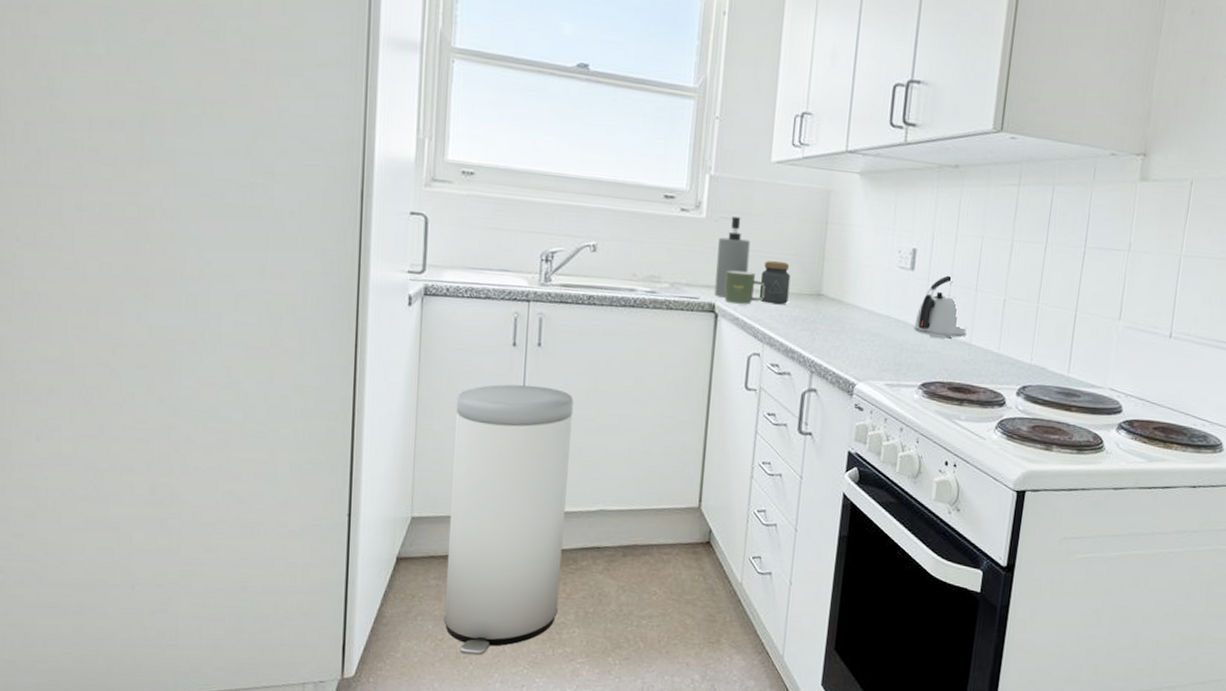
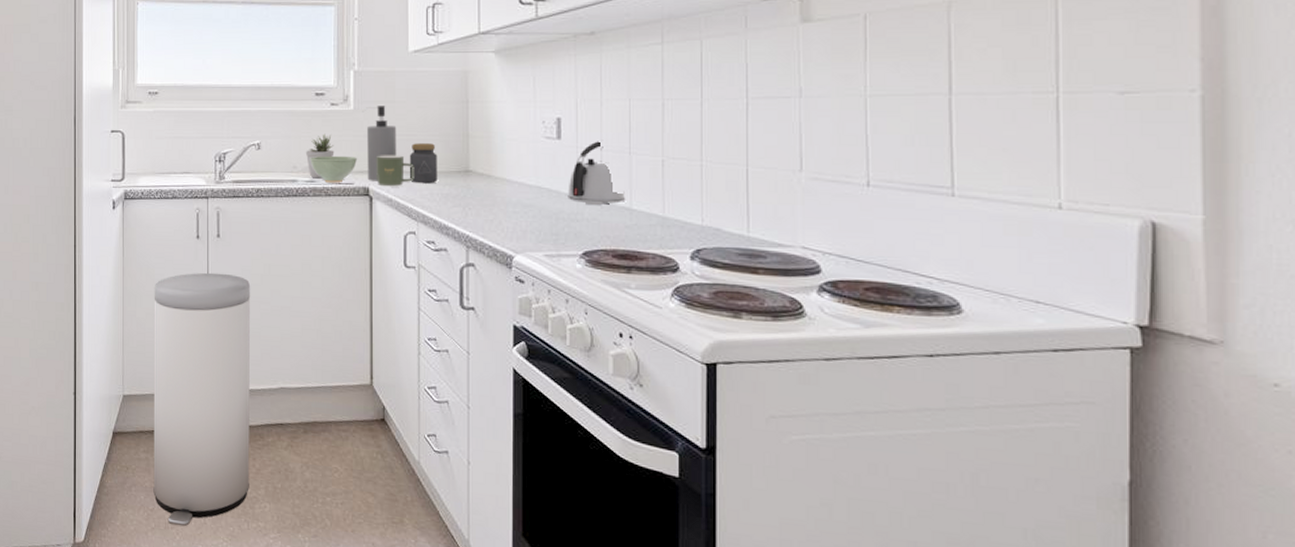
potted plant: none [647,241,681,290] -> present [305,133,335,179]
bowl: none [652,265,706,297] -> present [310,155,358,183]

